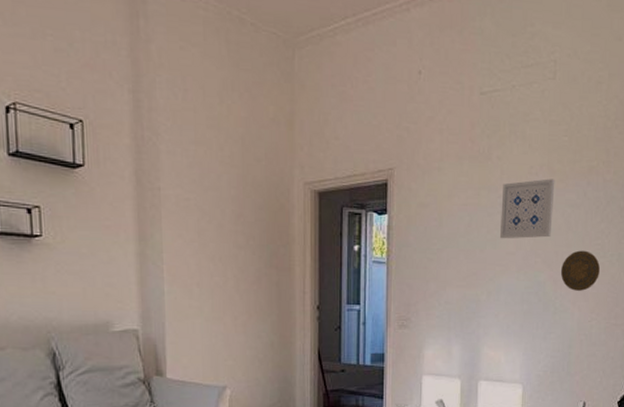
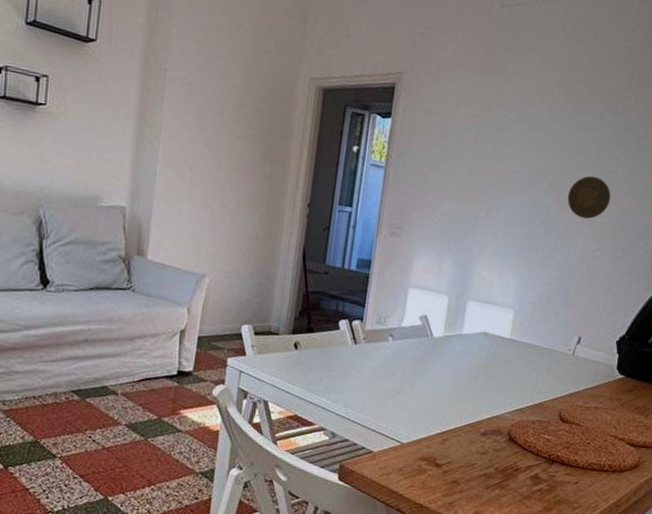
wall art: present [499,179,555,239] -> none [505,98,571,159]

